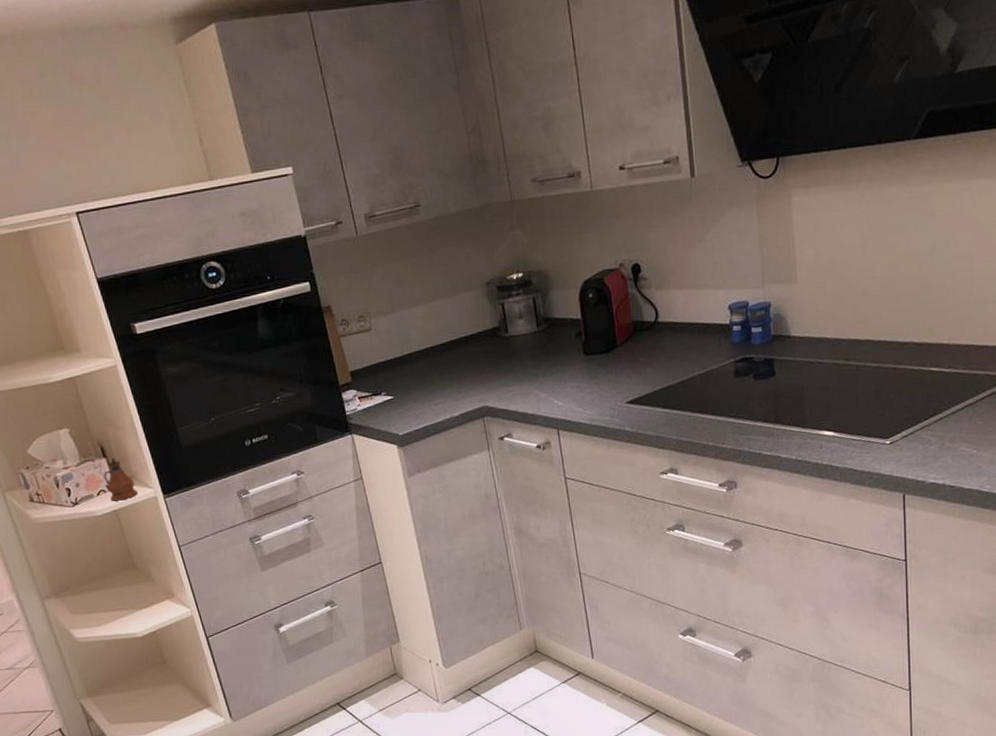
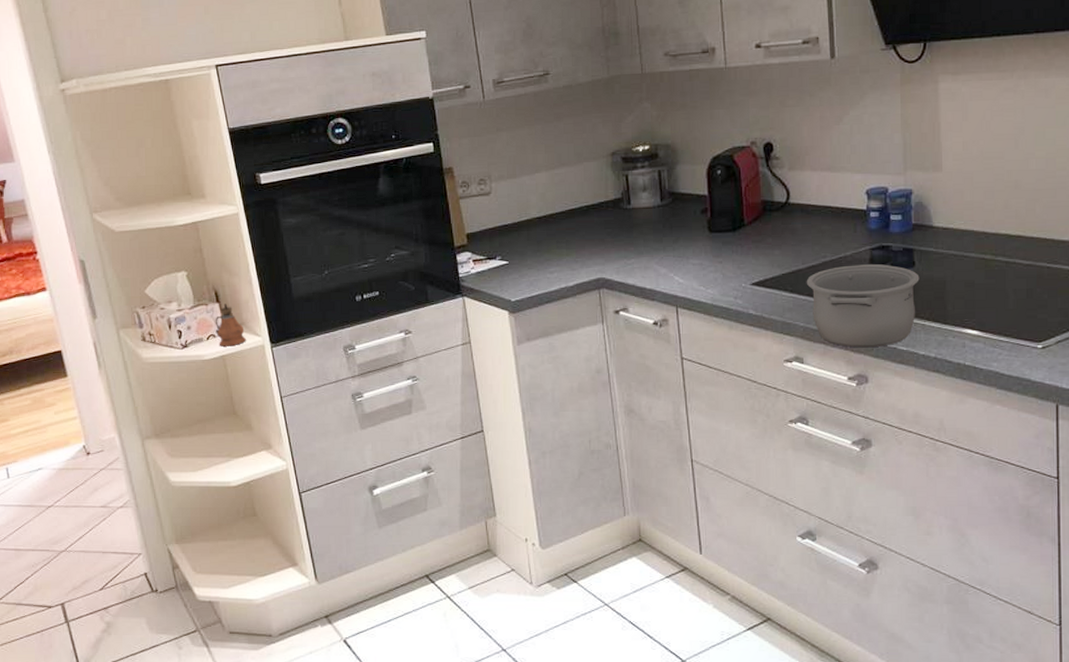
cooking pot: none [677,375,780,456] -> present [806,263,920,348]

